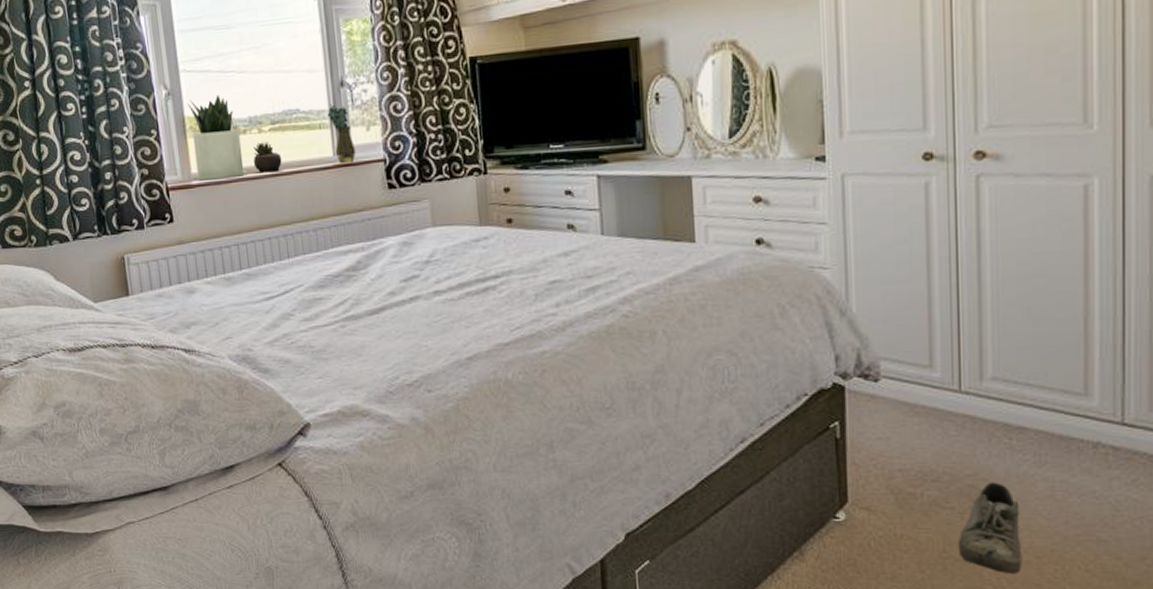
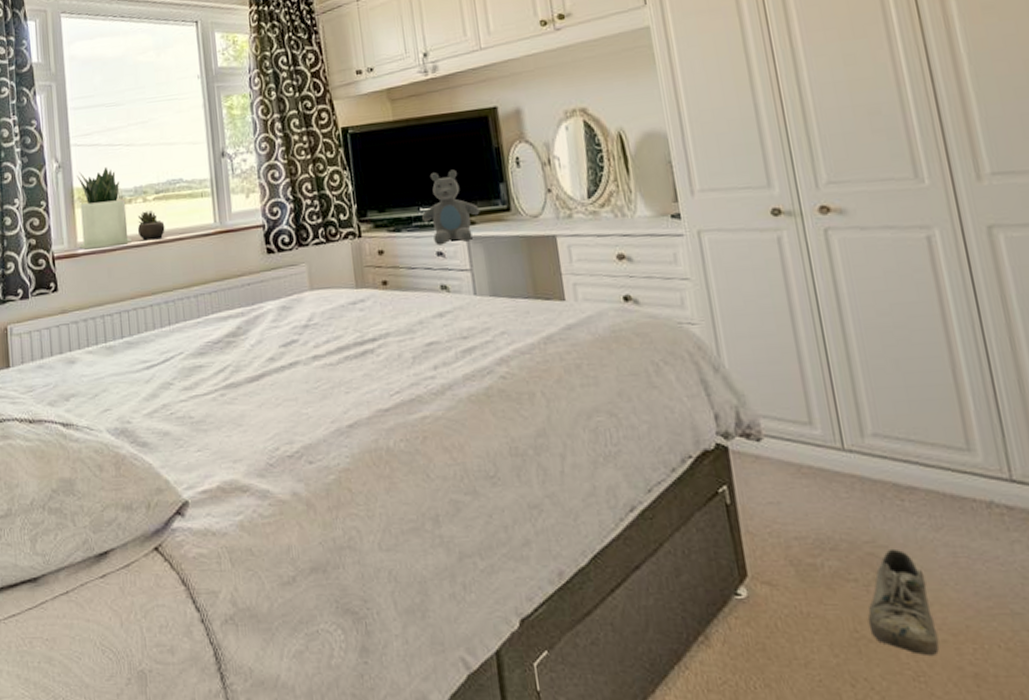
vase: present [327,105,357,164] -> none [208,174,237,230]
teddy bear: none [552,105,613,184] -> present [422,169,480,246]

